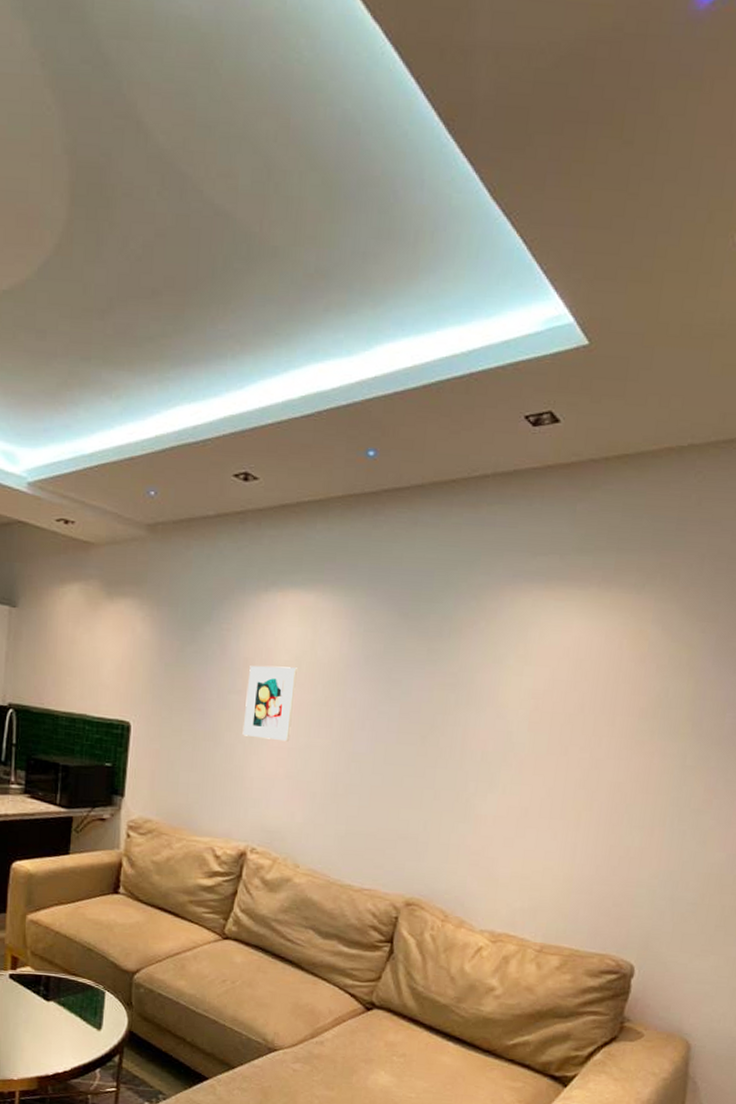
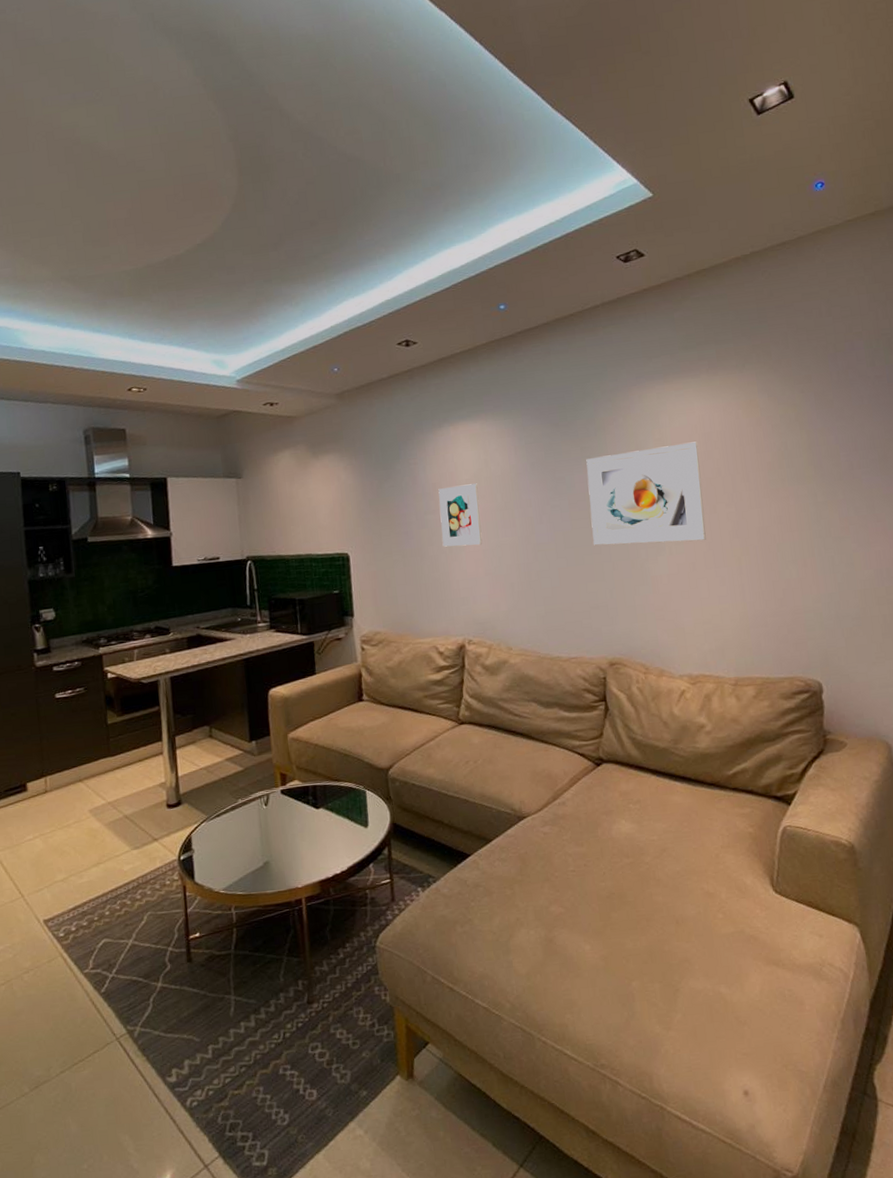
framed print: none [418,663,566,785] -> present [586,441,706,546]

